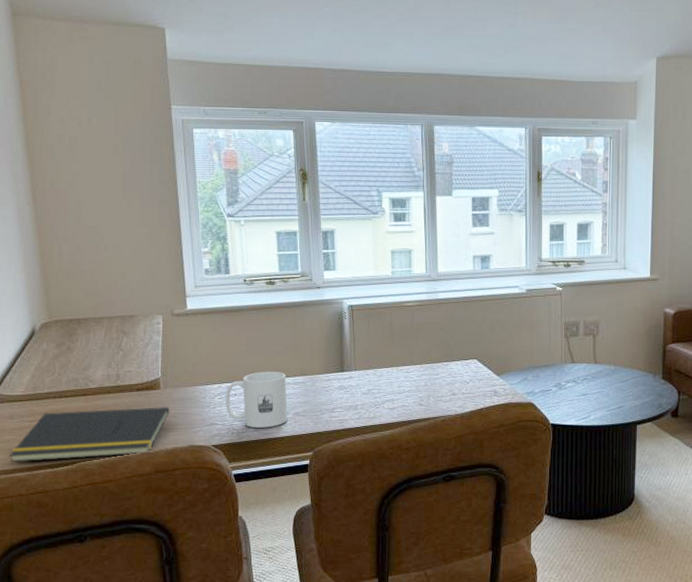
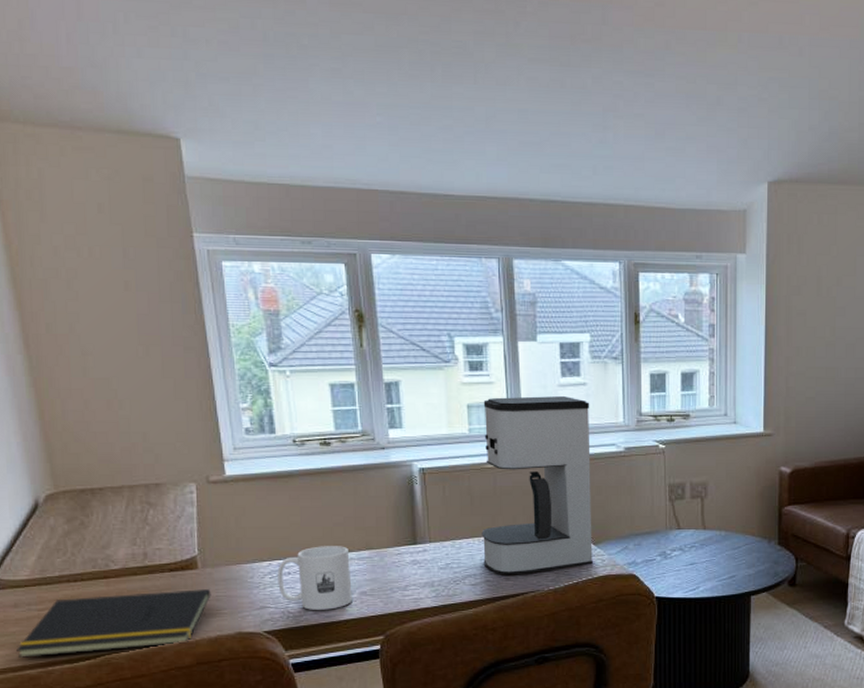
coffee maker: none [400,243,497,401] -> present [481,396,593,575]

